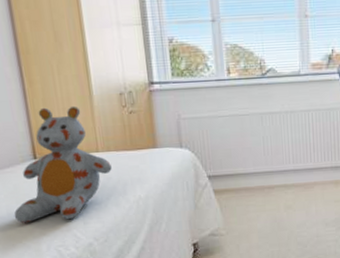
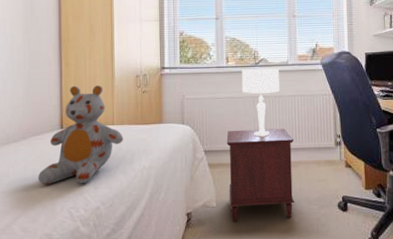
nightstand: none [232,147,311,249] -> present [226,128,295,222]
table lamp: none [246,79,291,158] -> present [241,68,279,137]

